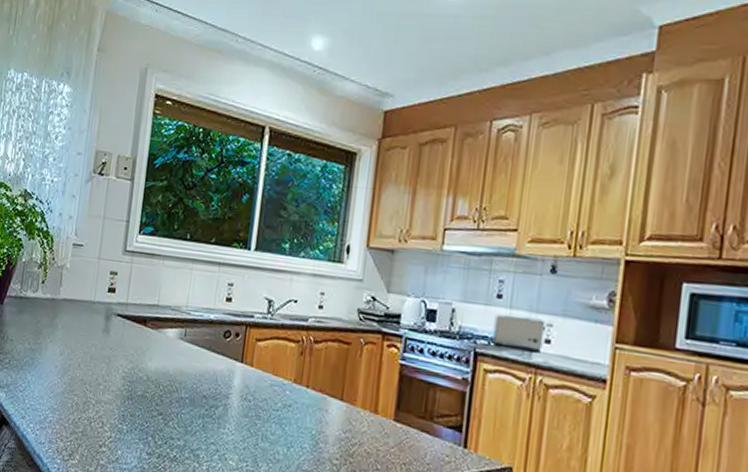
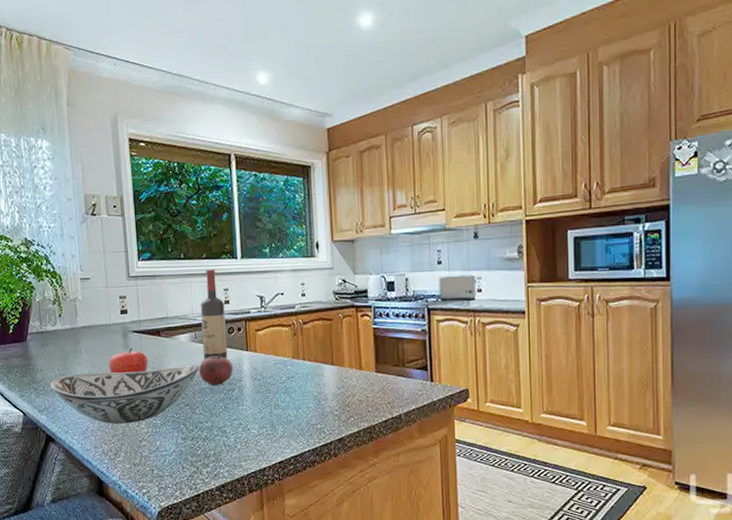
decorative bowl: none [16,351,183,423] -> present [50,365,200,424]
fruit: none [82,333,127,365] -> present [109,348,148,374]
fruit: none [181,360,222,398] -> present [198,354,233,386]
wine bottle: none [189,256,226,368] -> present [200,269,228,360]

